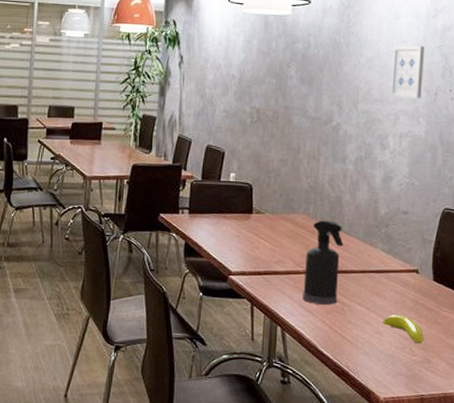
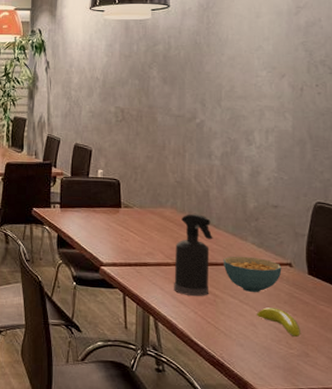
cereal bowl: none [352,263,409,300] -> present [223,256,282,292]
wall art: present [391,45,424,99] -> none [254,43,288,94]

